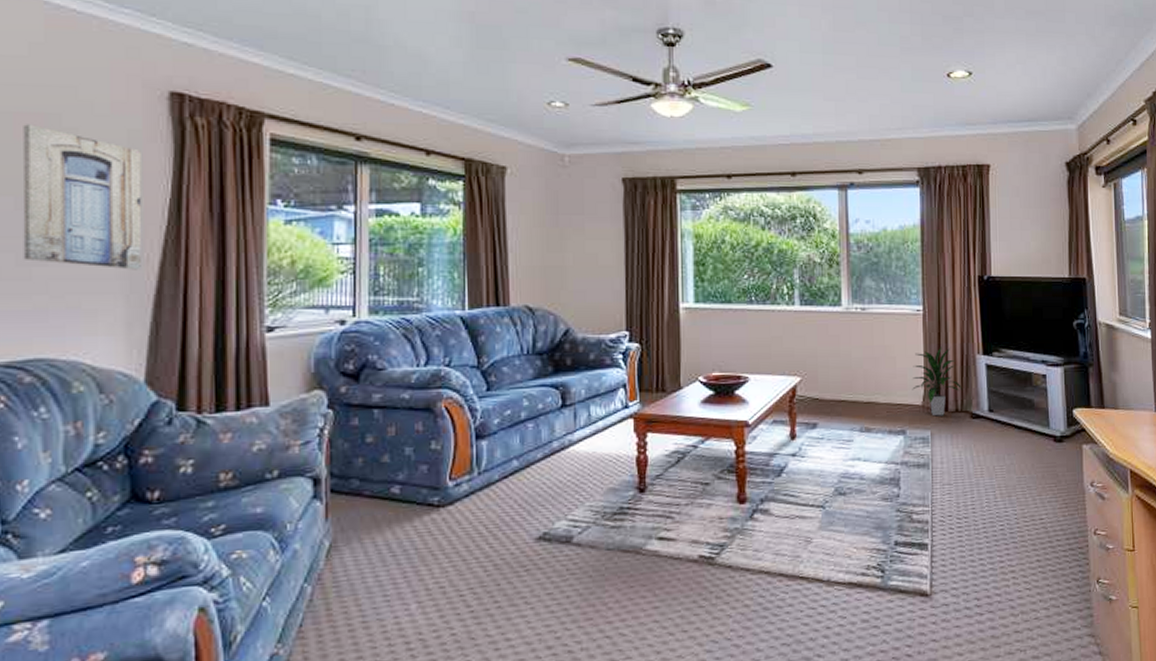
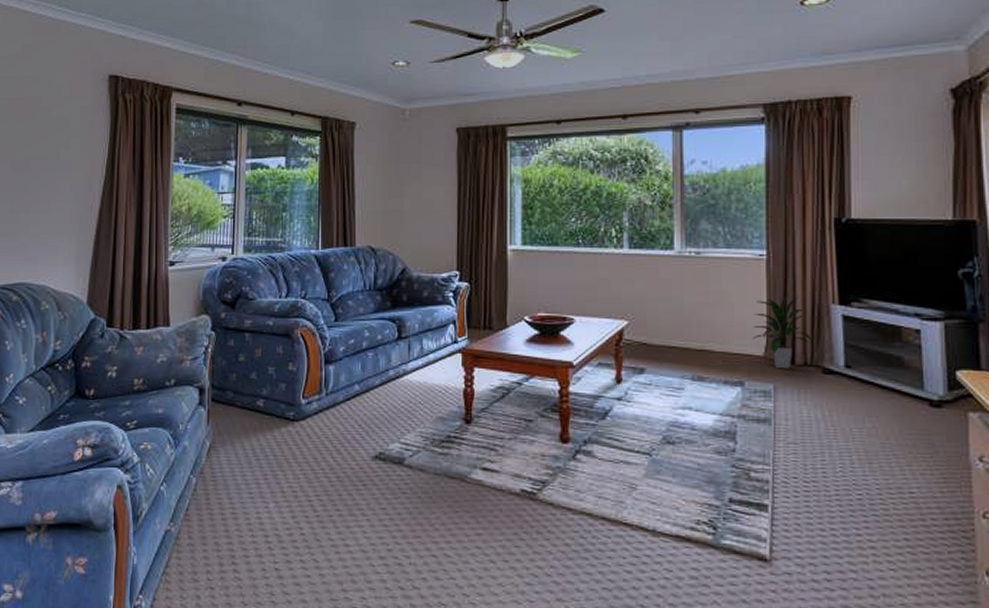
wall art: present [22,124,143,270] -> none [15,106,89,216]

